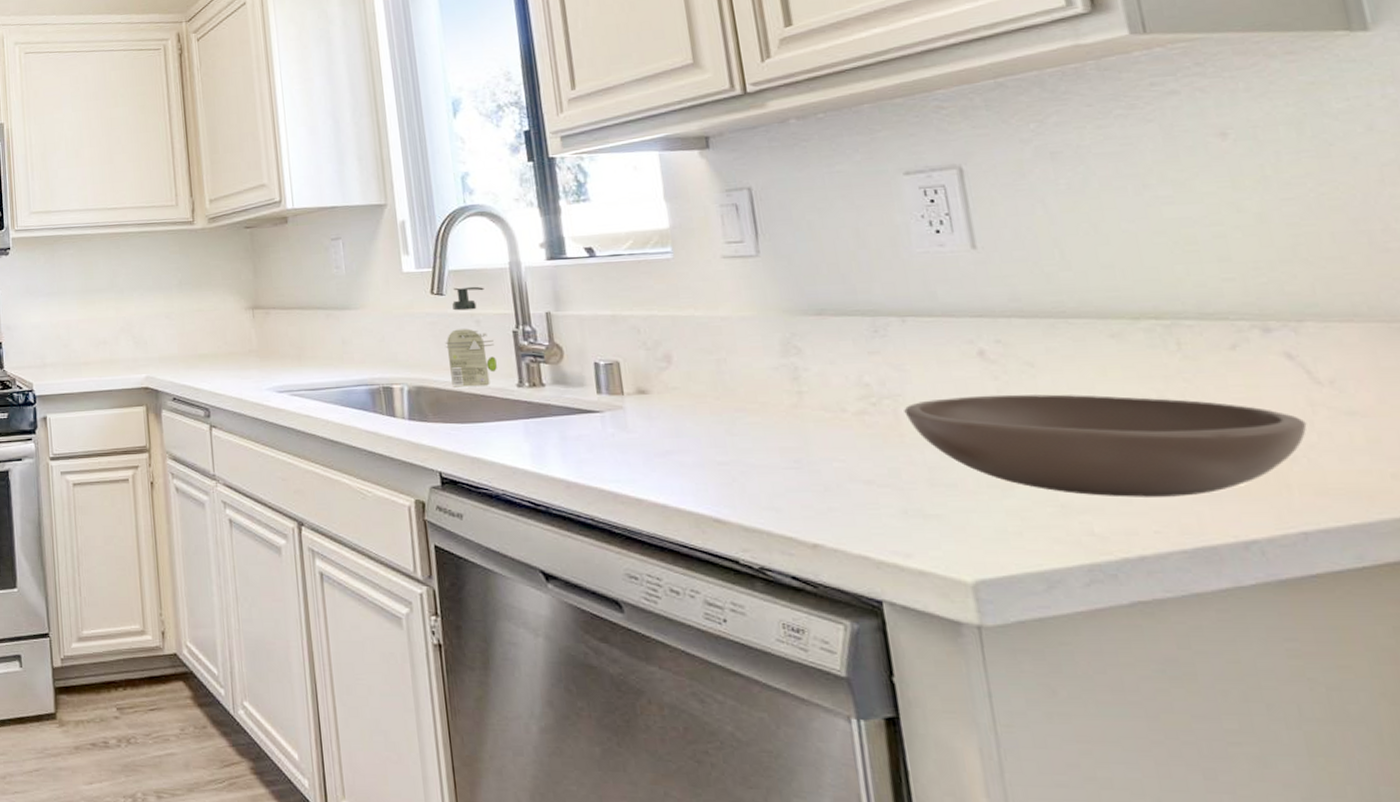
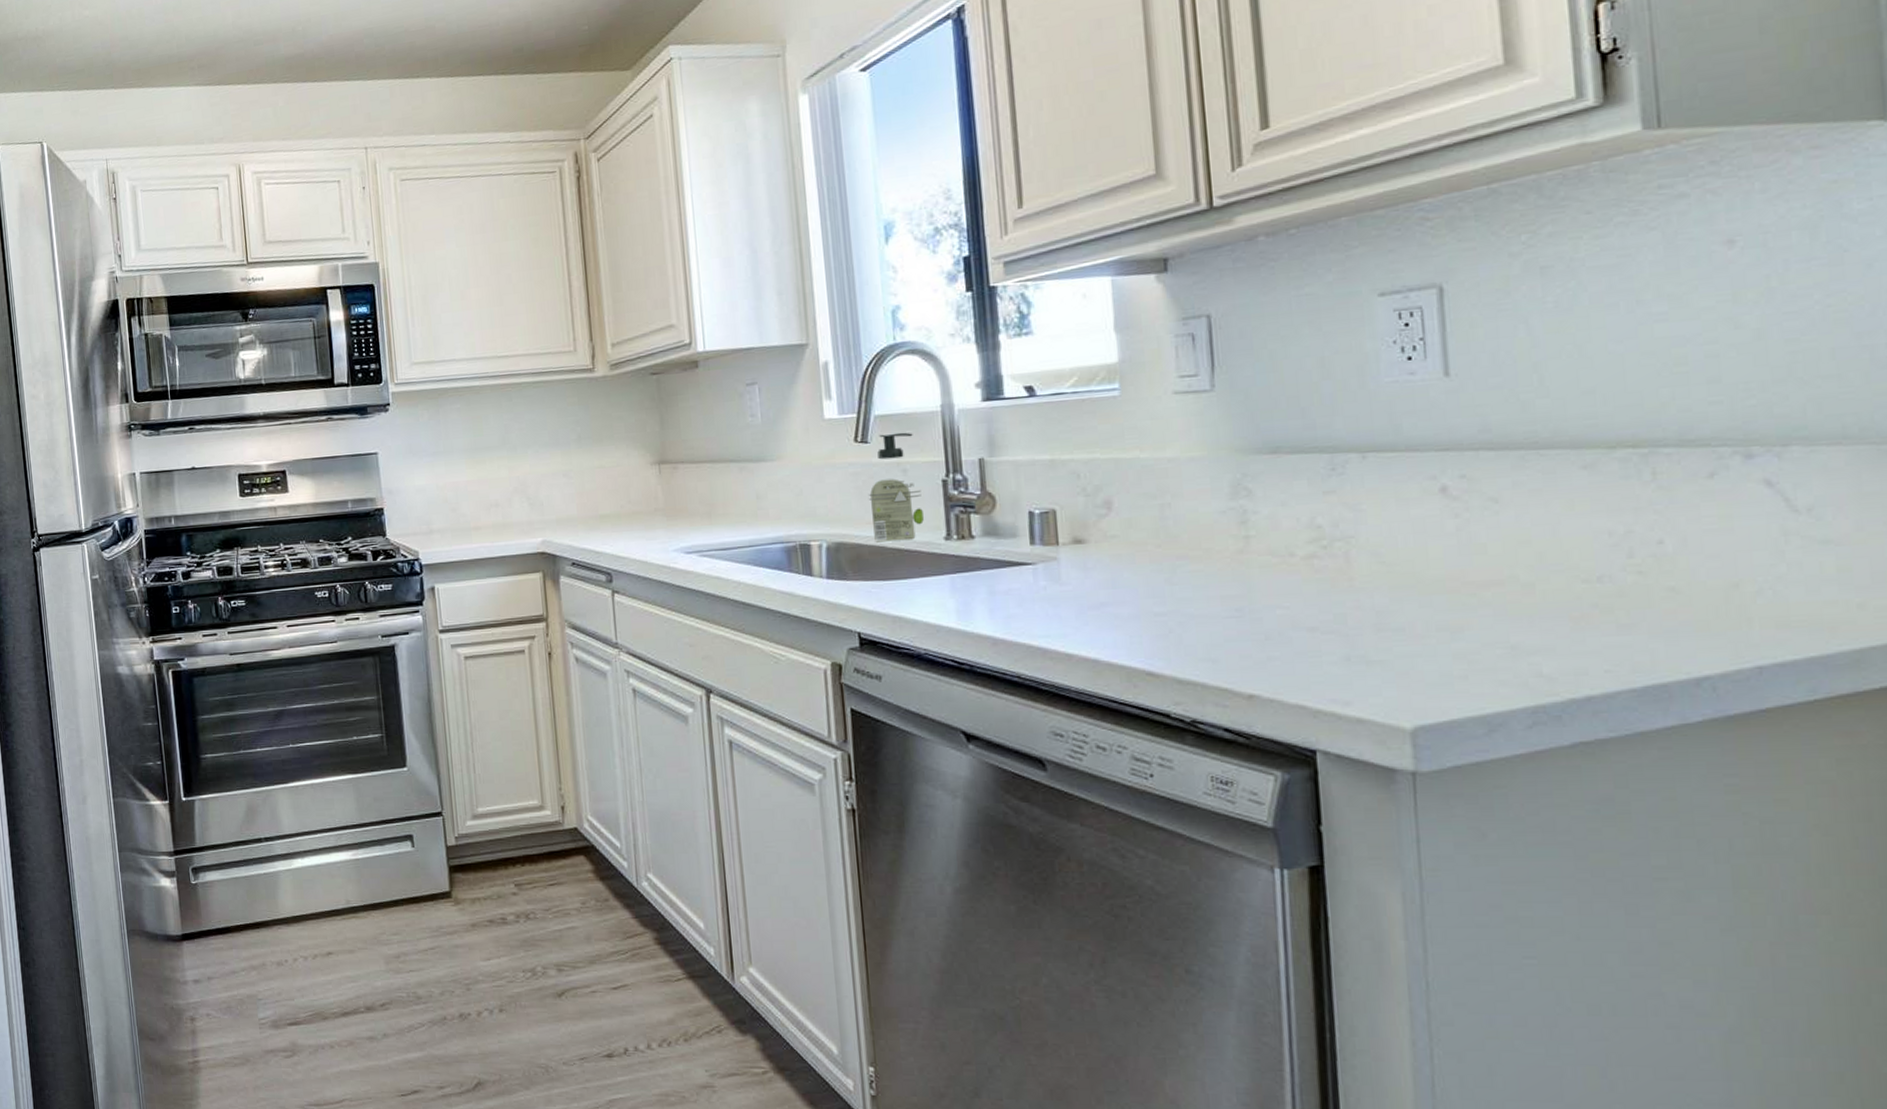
wooden bowl: present [904,394,1307,497] -> none [1356,530,1777,637]

